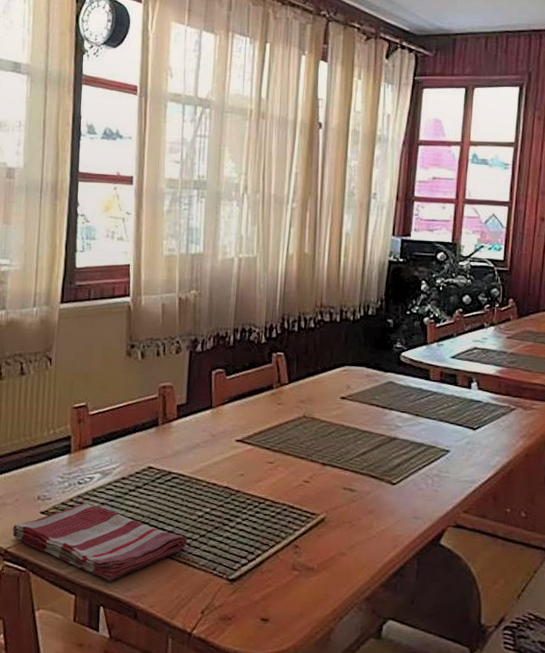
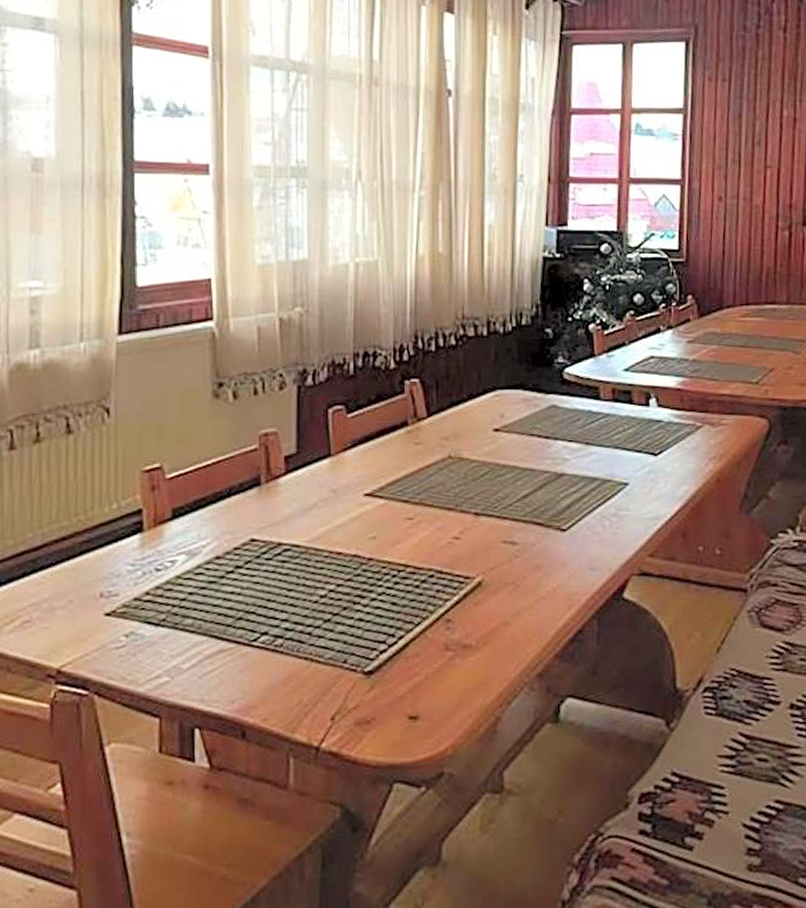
dish towel: present [12,503,188,581] -> none [66,595,308,694]

